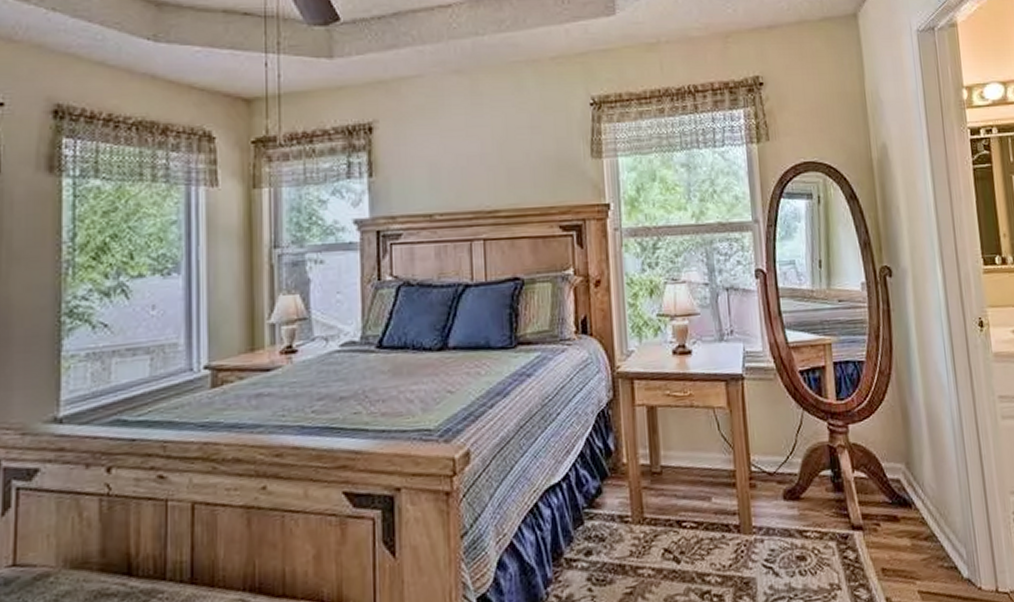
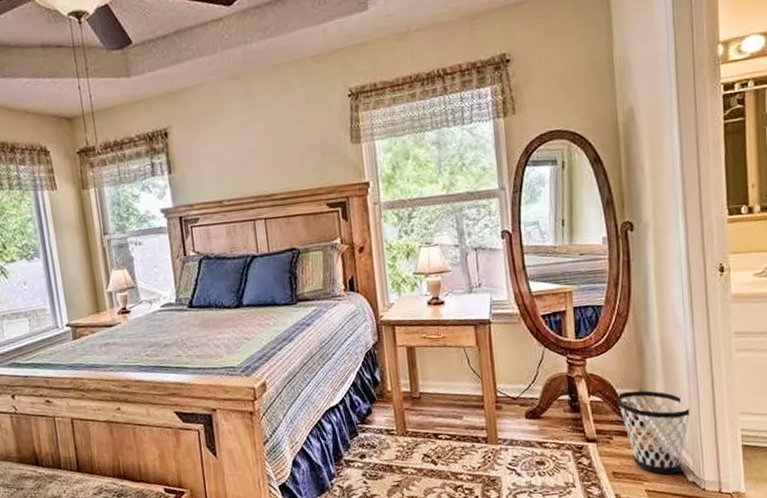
wastebasket: none [883,464,962,571] -> present [617,390,692,475]

